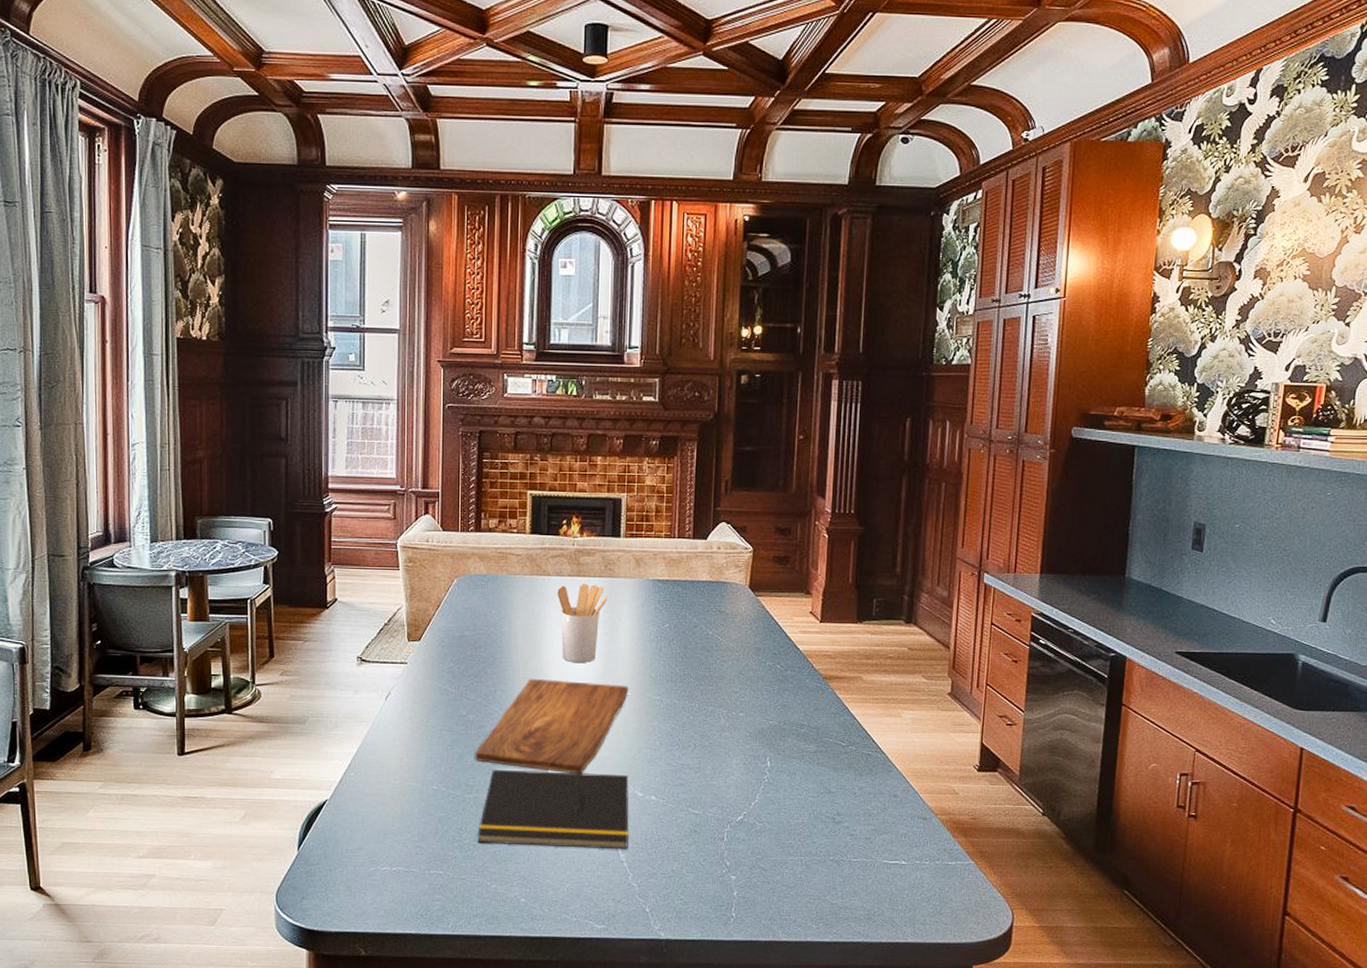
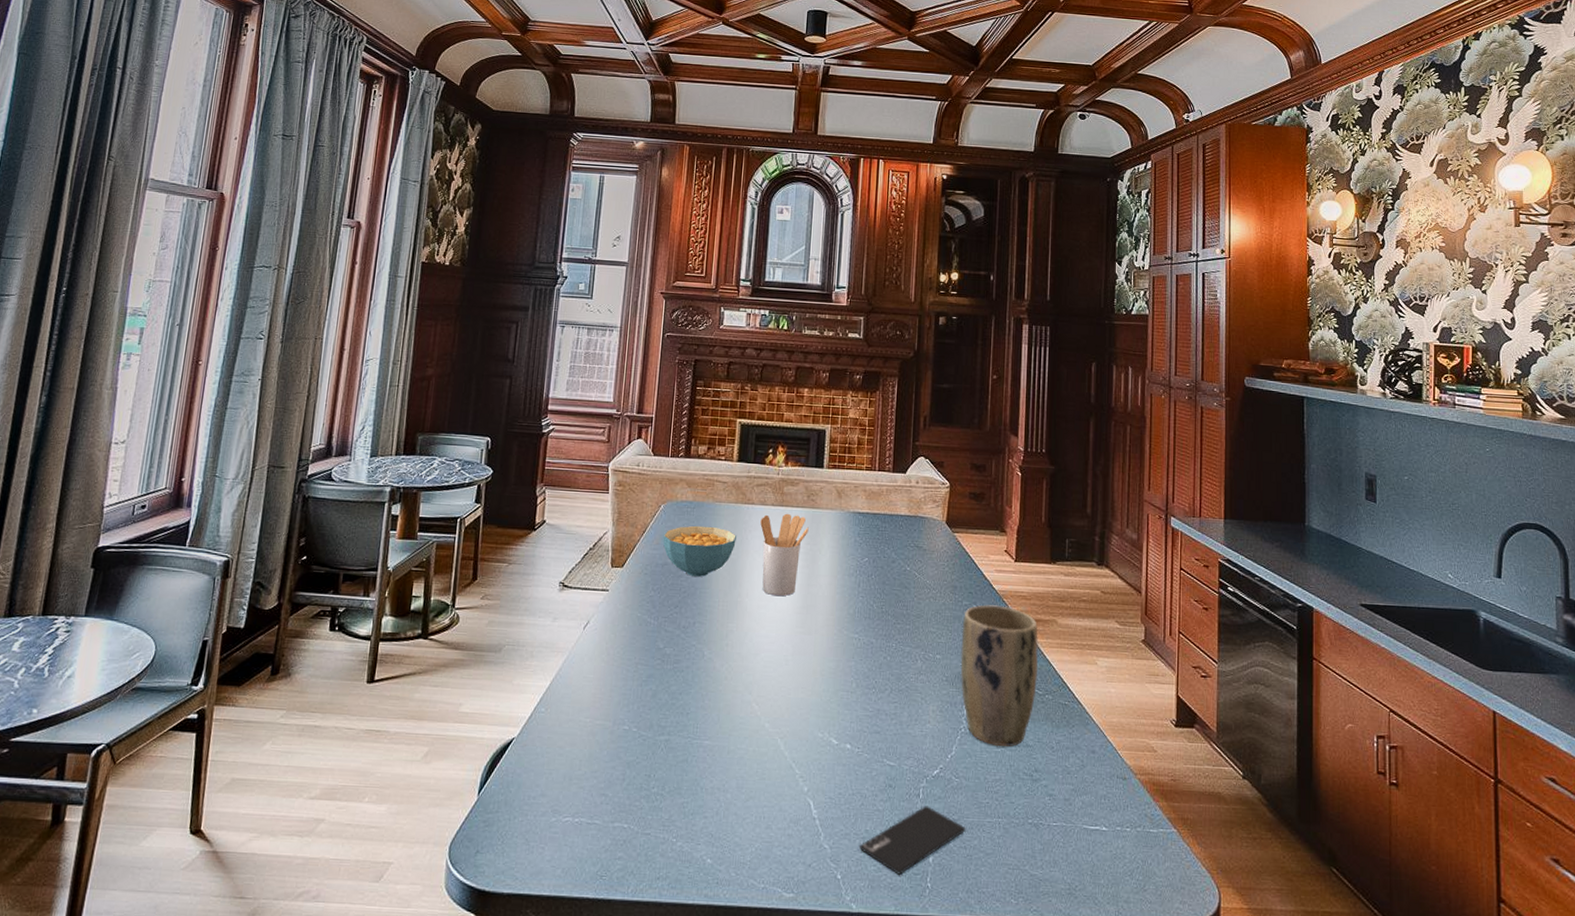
cereal bowl: none [458,598,533,647] -> present [662,525,736,577]
cutting board: present [474,678,628,774] -> none [668,610,826,717]
notepad: present [477,769,629,850] -> none [665,708,824,805]
smartphone: none [667,847,769,907] -> present [860,806,966,875]
plant pot: none [763,664,843,793] -> present [960,605,1039,746]

